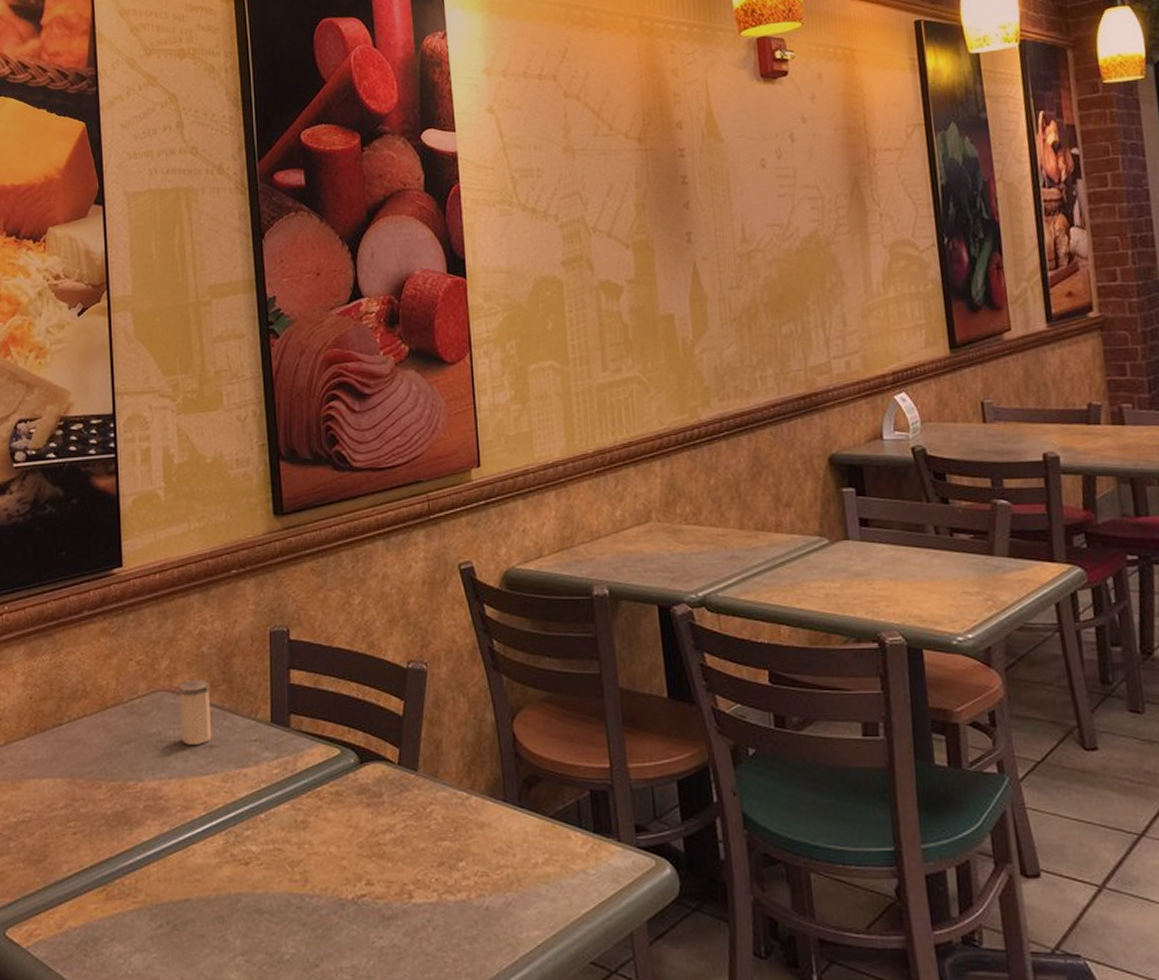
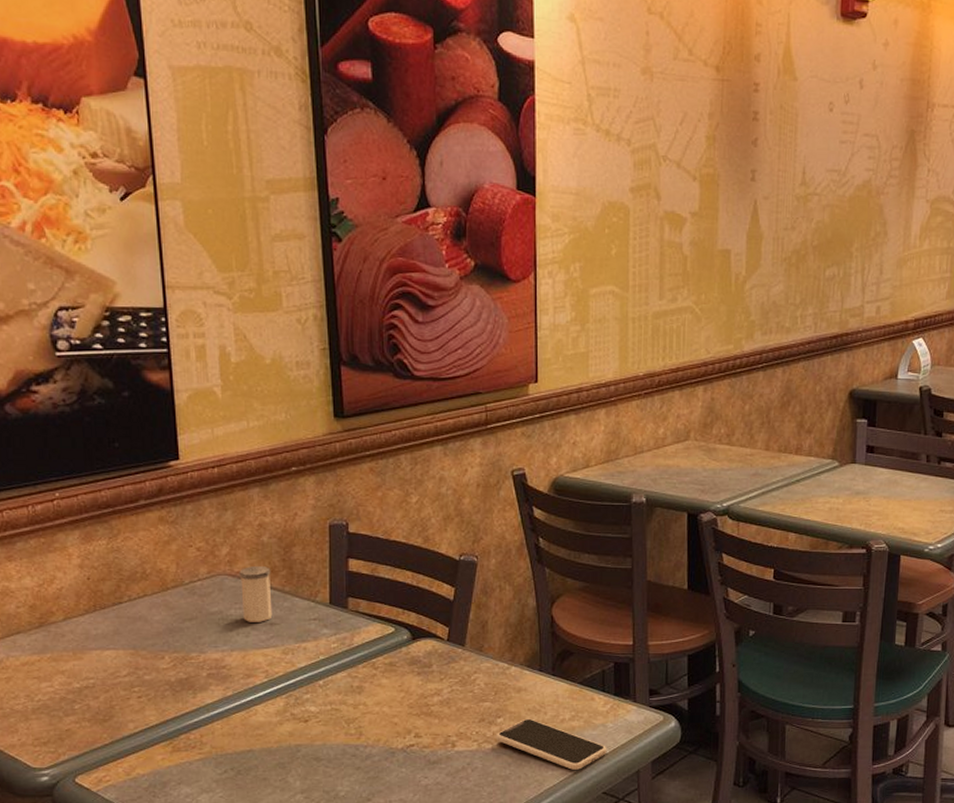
smartphone: none [458,862,592,931] -> present [495,718,607,770]

